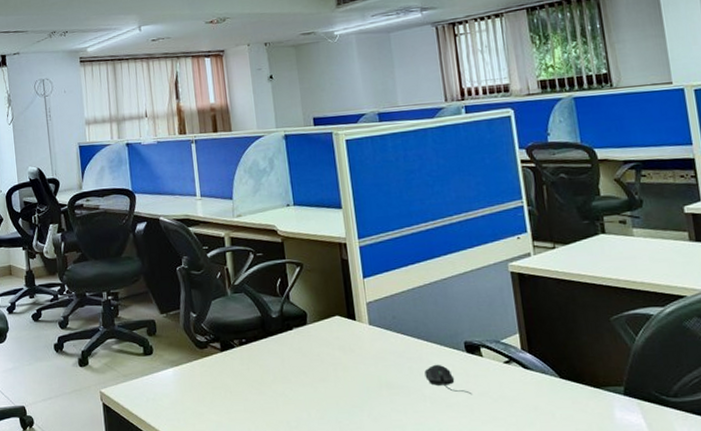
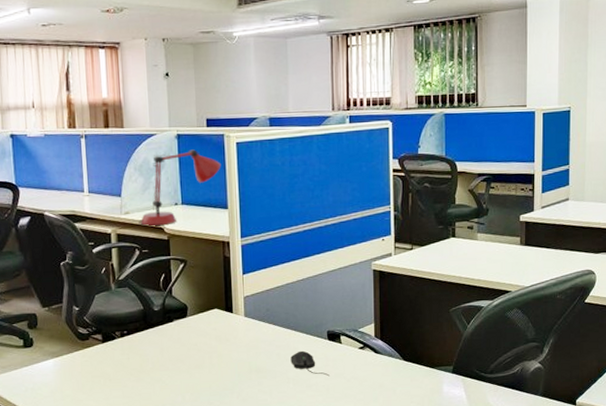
desk lamp: none [251,149,332,229] -> present [138,149,221,226]

